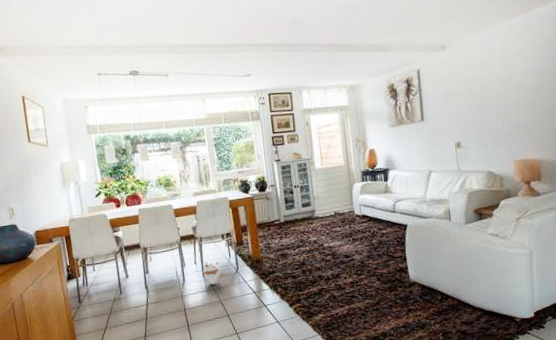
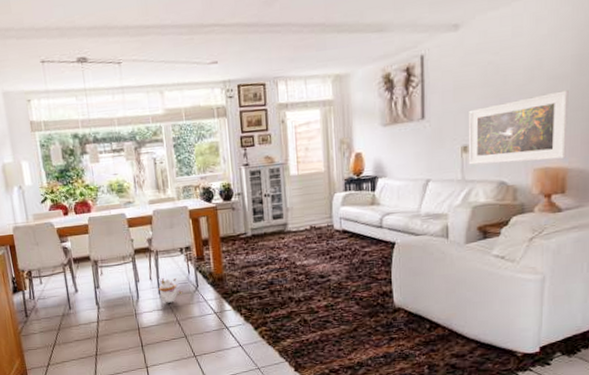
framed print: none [459,97,538,158] -> present [468,90,569,165]

